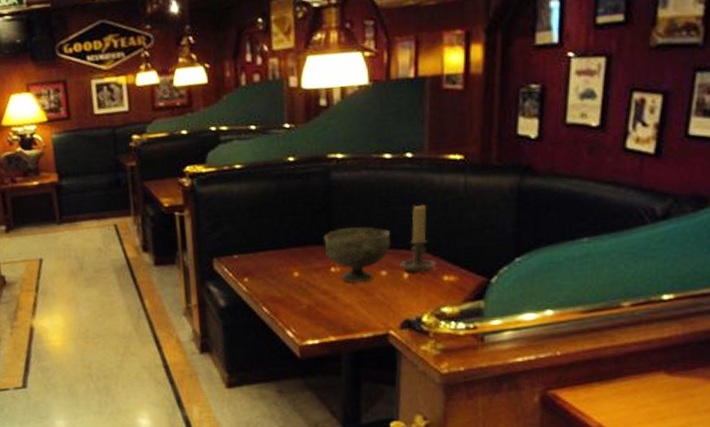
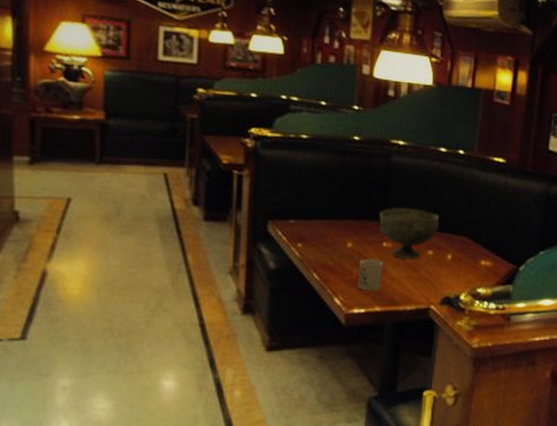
mug: none [308,286,334,321] -> present [357,258,384,291]
candle holder: present [400,204,437,274] -> none [445,195,477,257]

